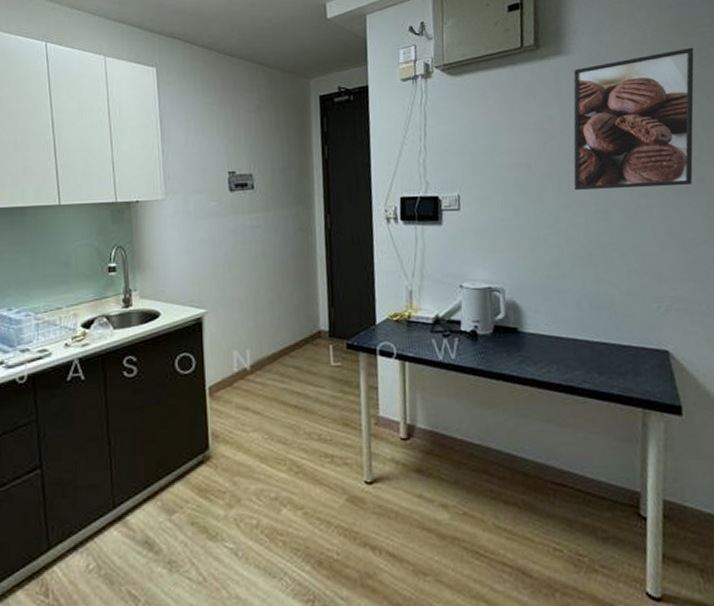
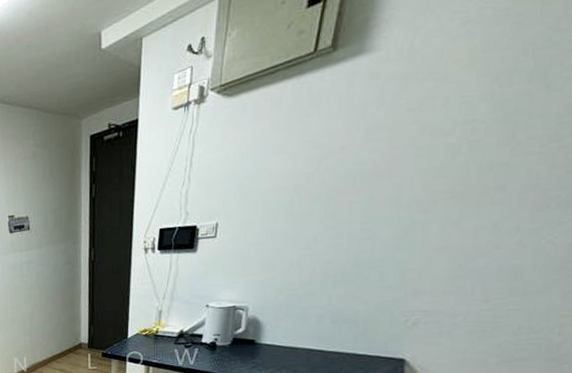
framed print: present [573,47,694,190] -> none [343,18,551,210]

